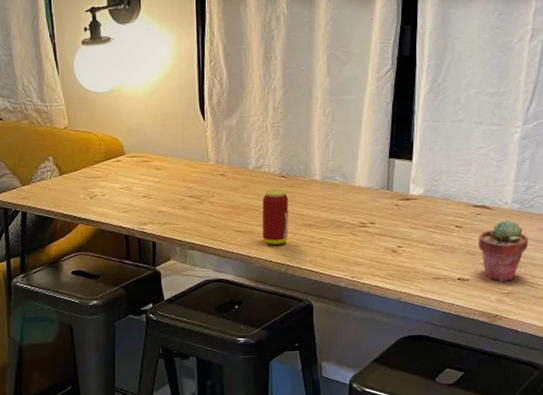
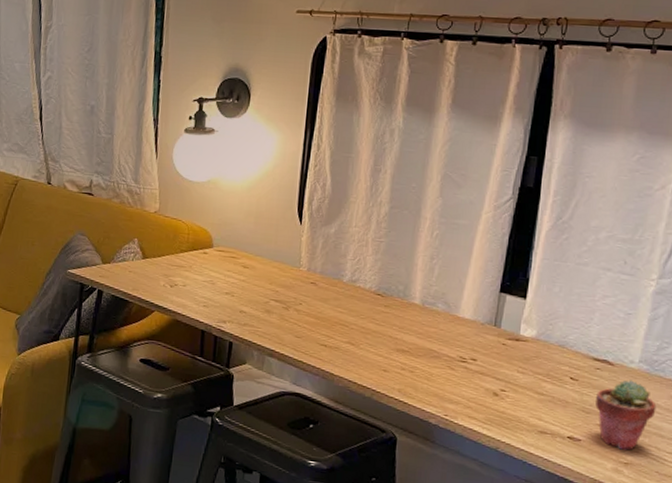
beverage can: present [262,190,289,245] -> none [348,307,383,367]

